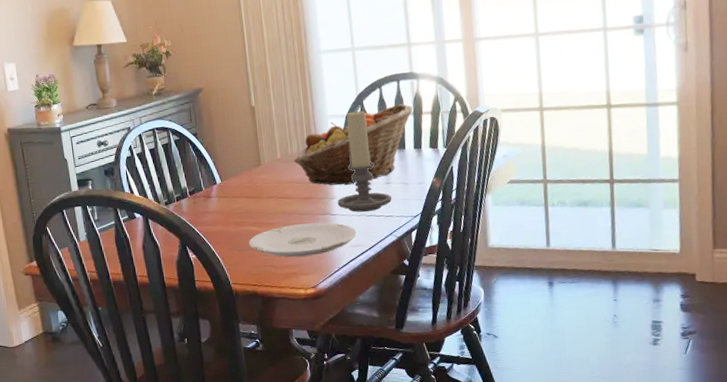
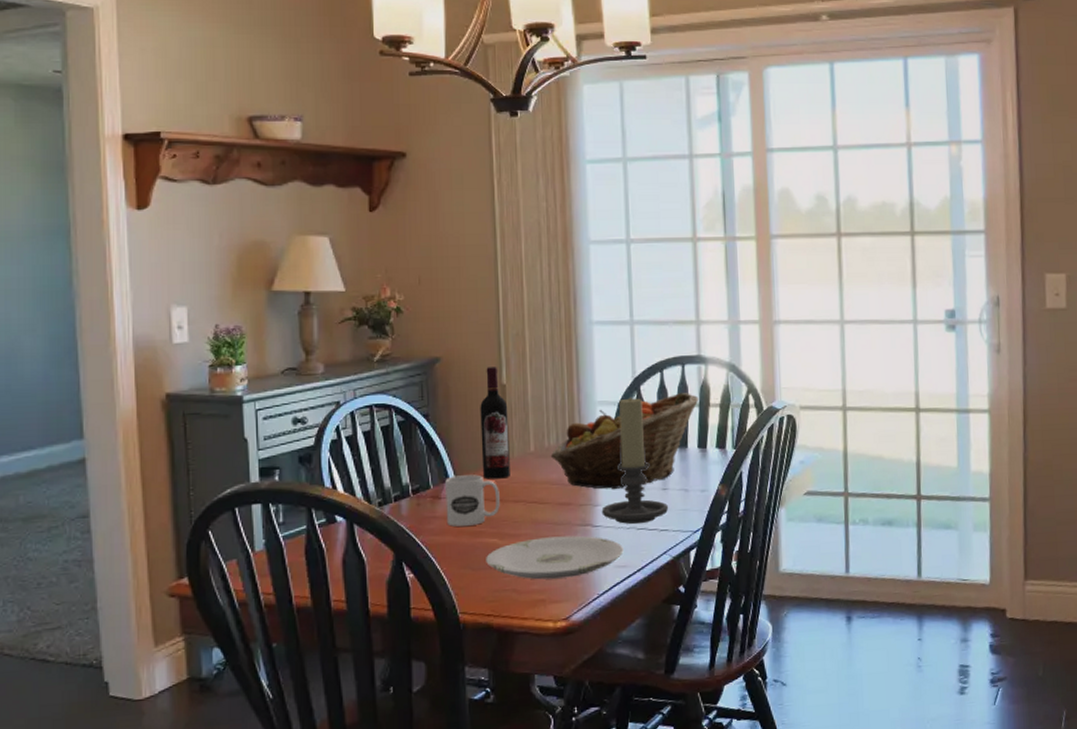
mug: none [213,178,257,219] -> present [445,474,500,527]
wine bottle: none [236,93,263,181] -> present [480,367,510,479]

